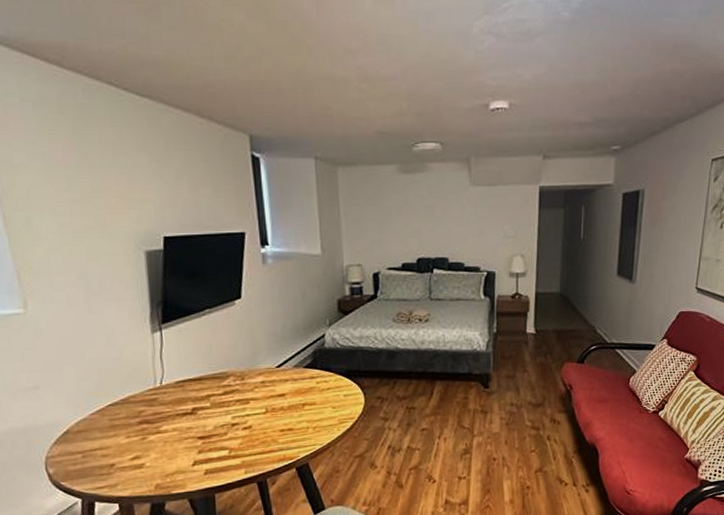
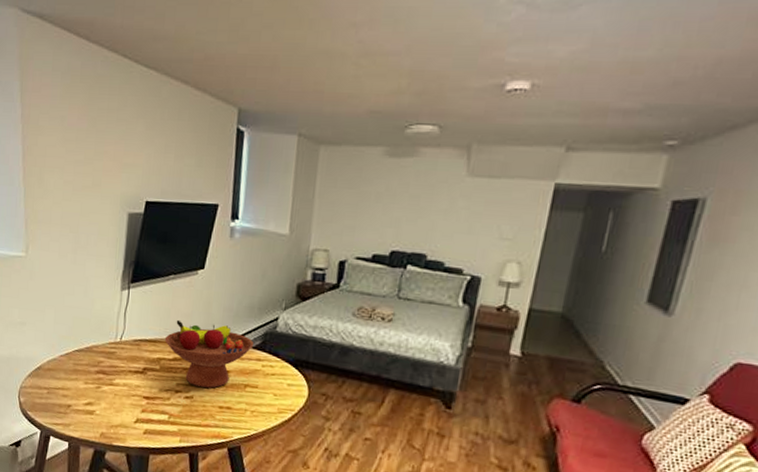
fruit bowl: none [210,350,305,415] -> present [164,319,254,388]

